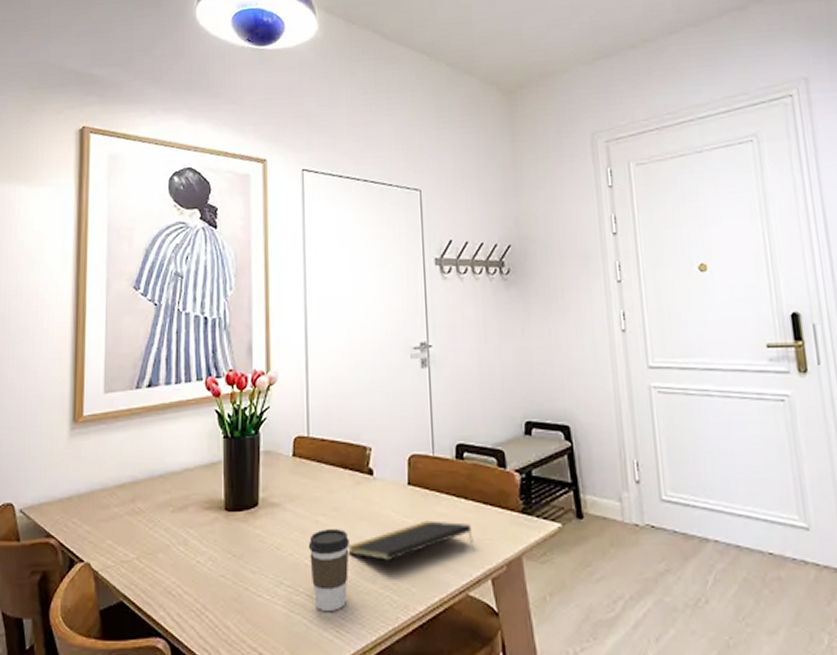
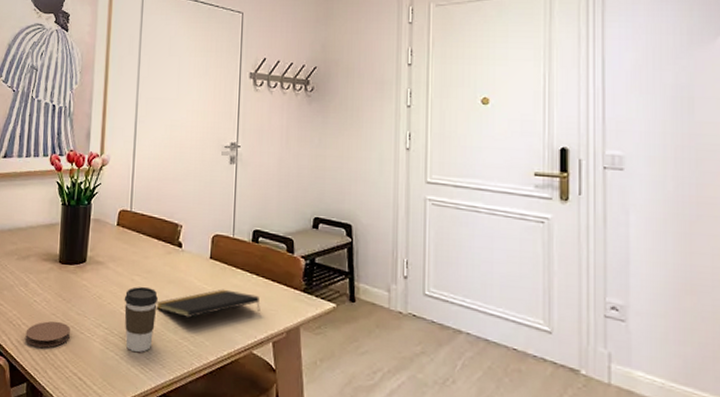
coaster: none [189,584,244,620] -> present [25,321,70,348]

